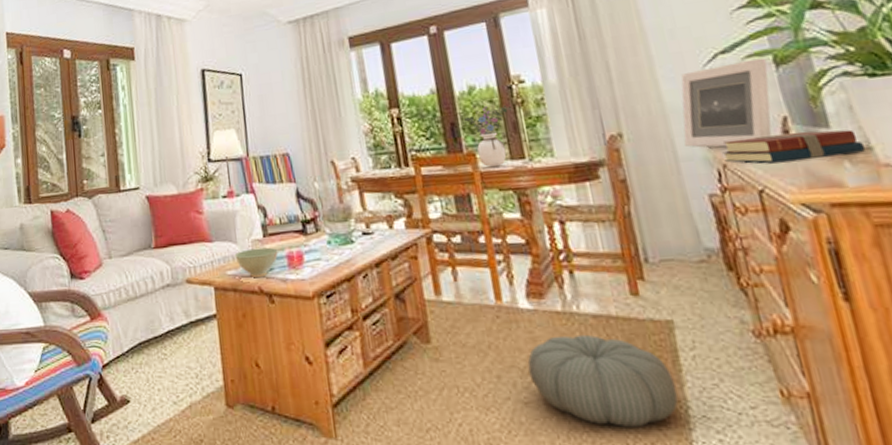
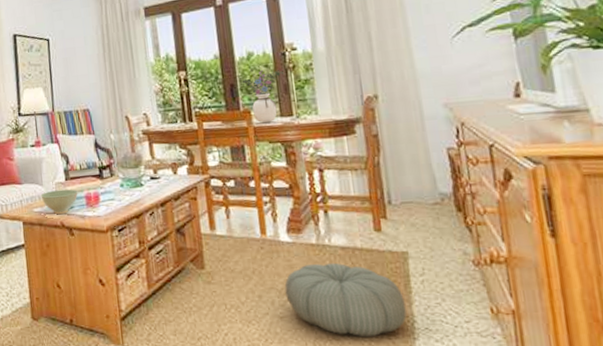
picture frame: present [681,58,772,148] -> none [430,31,508,108]
books: present [723,129,865,163] -> none [462,94,582,122]

